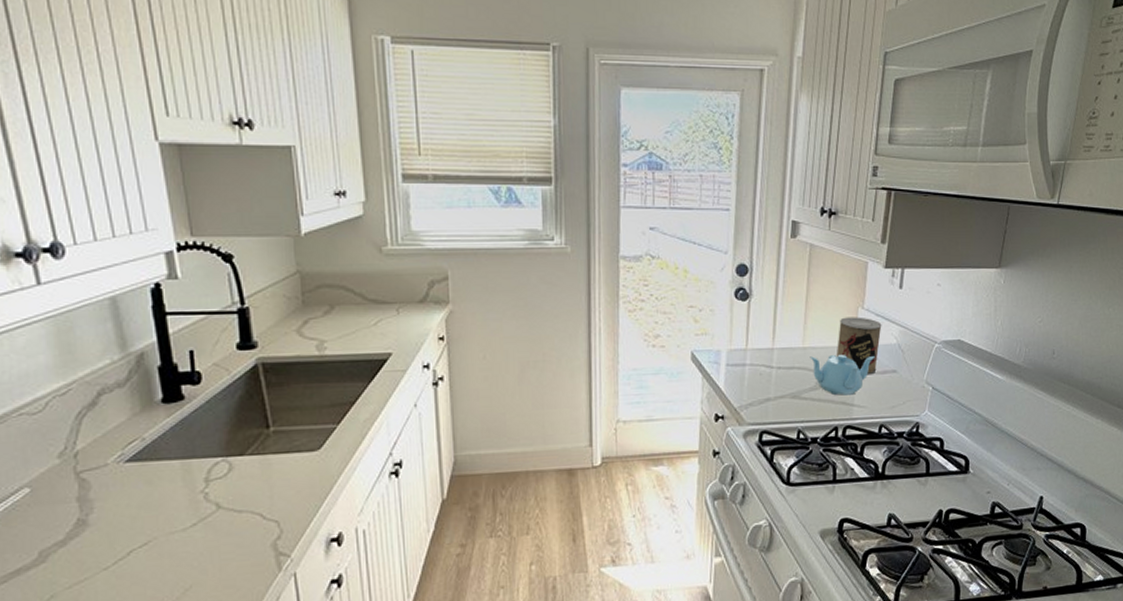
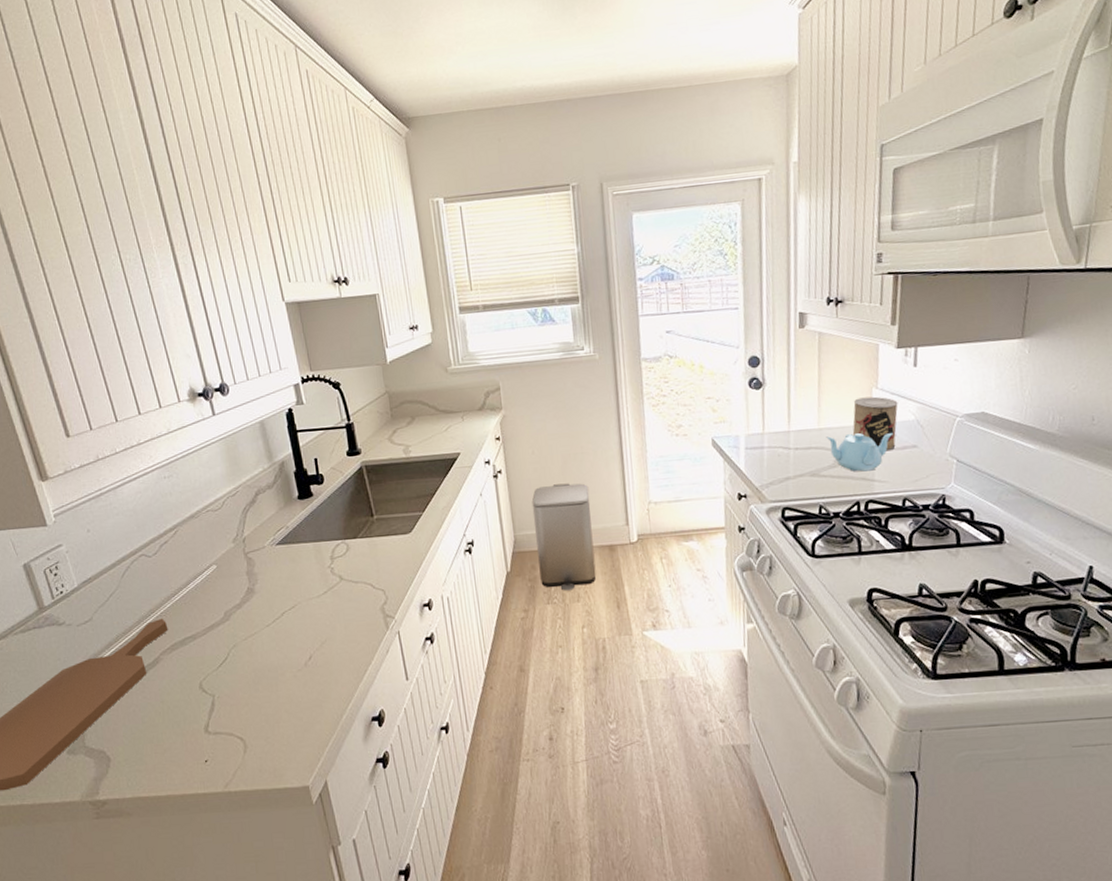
pedal bin: none [478,395,551,522] -> present [531,483,596,591]

